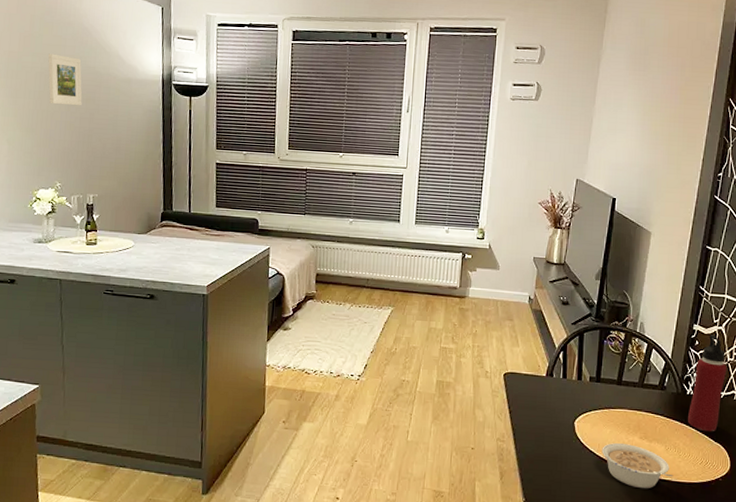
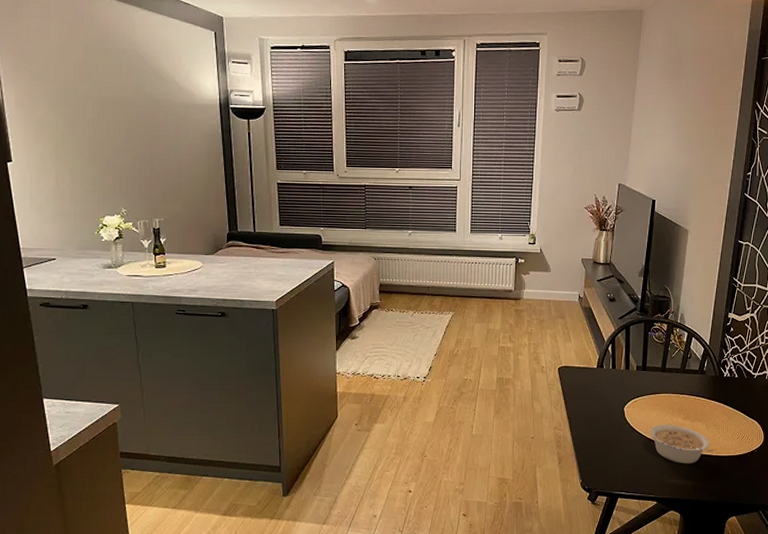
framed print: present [48,53,82,106] -> none [105,82,142,133]
water bottle: present [688,334,727,432] -> none [726,321,759,410]

